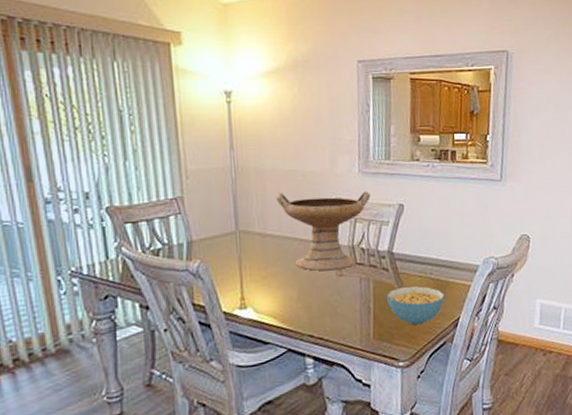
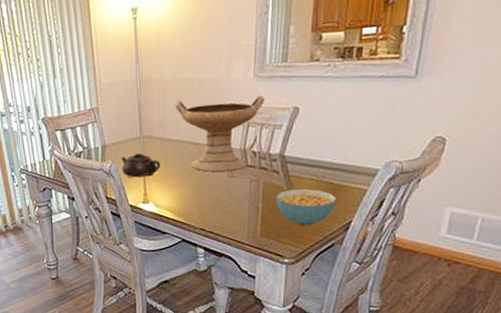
teapot: none [212,250,261,279] -> present [121,153,161,178]

